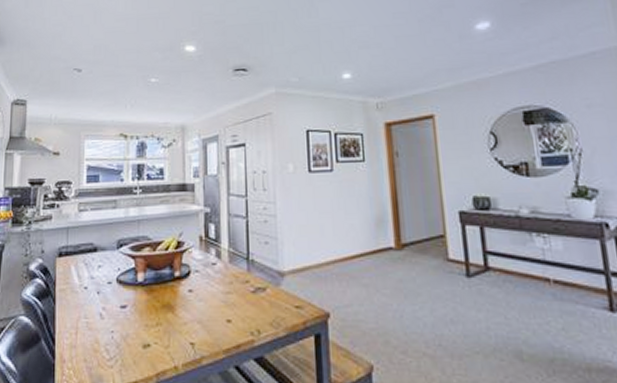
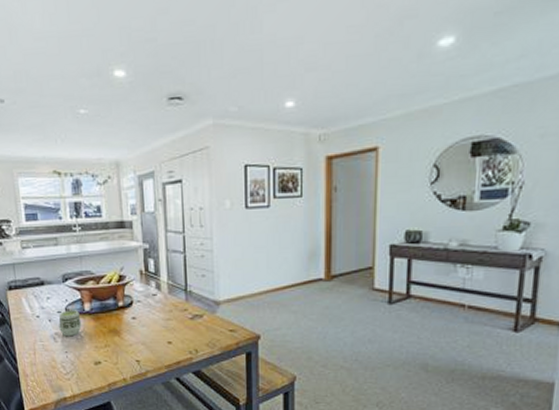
cup: none [107,280,133,313] -> present [58,310,82,337]

